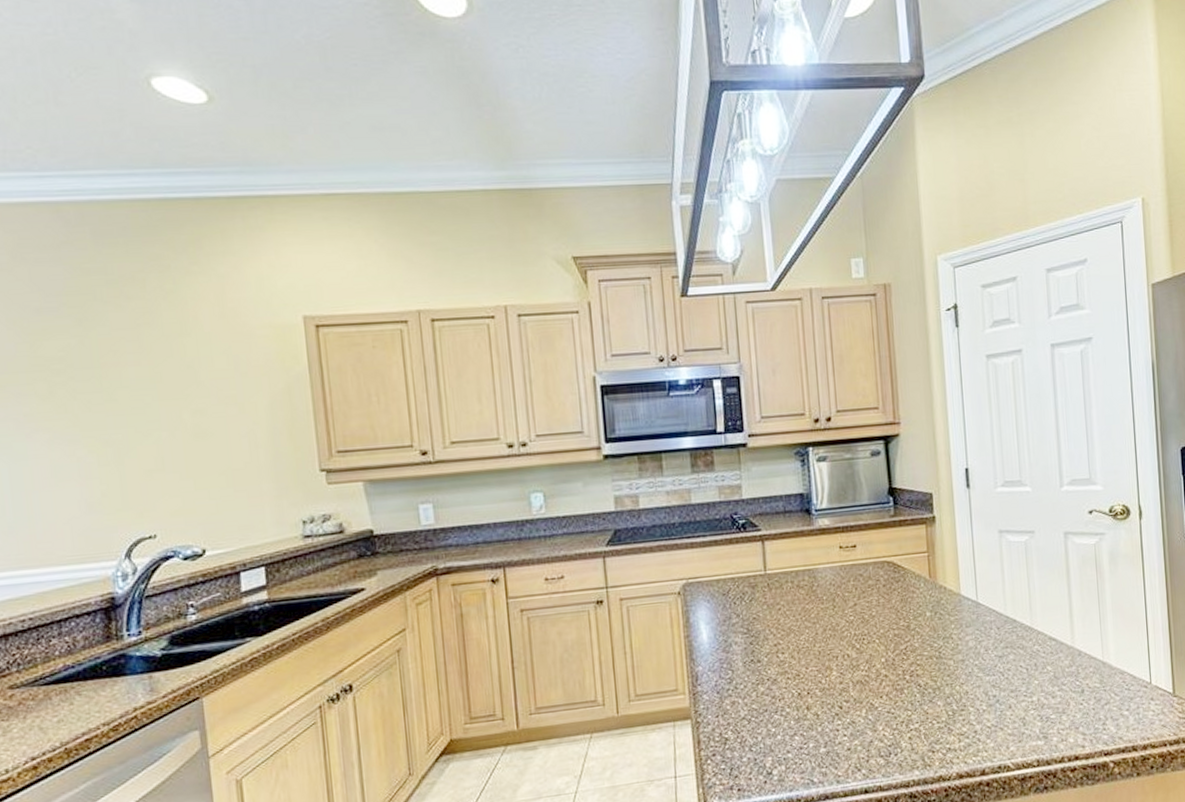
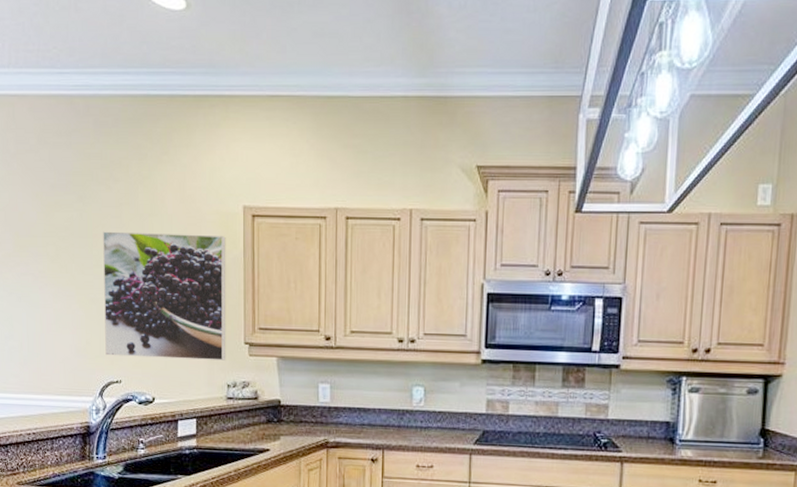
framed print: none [115,351,298,507] -> present [103,231,226,361]

